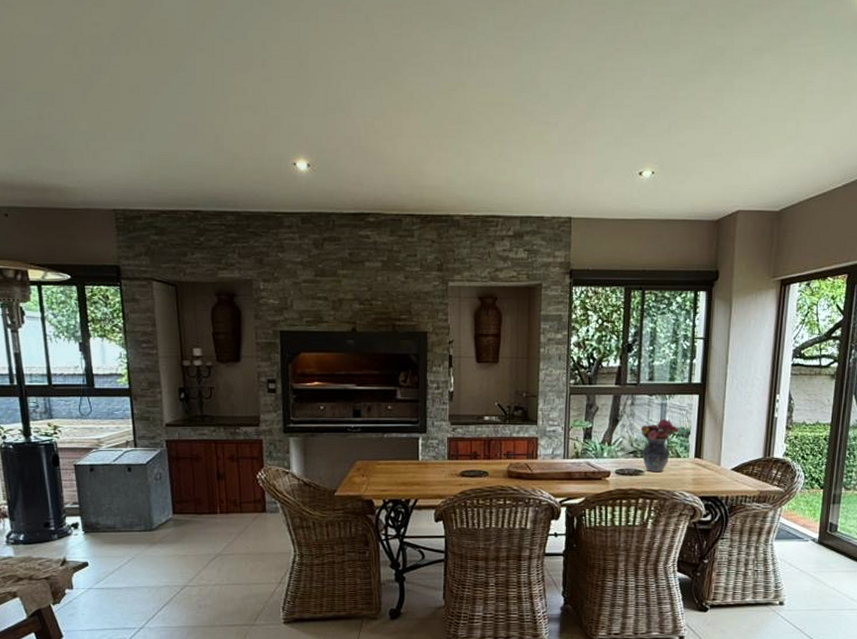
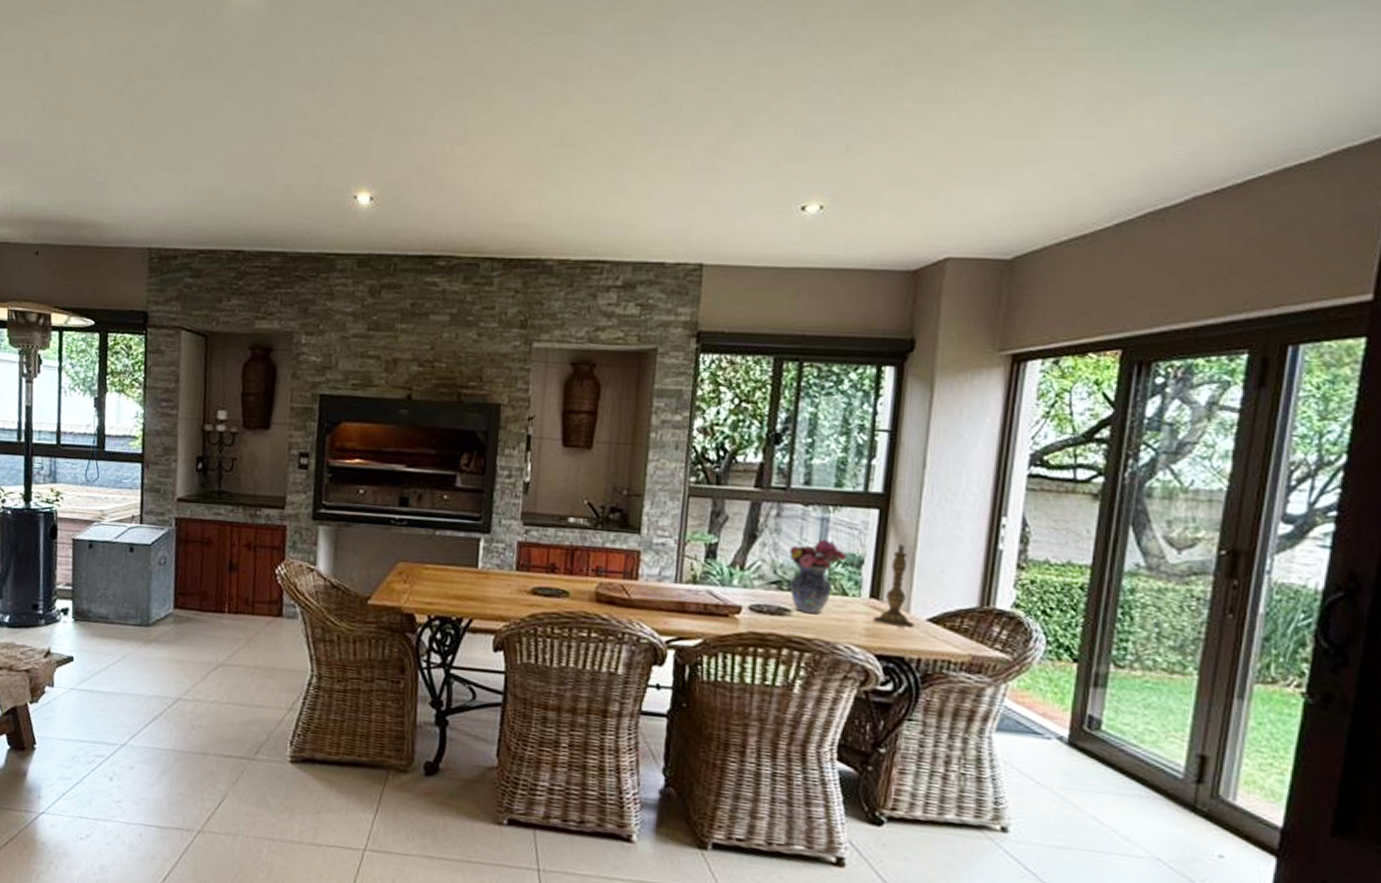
candlestick: none [697,418,724,477] -> present [873,543,915,628]

